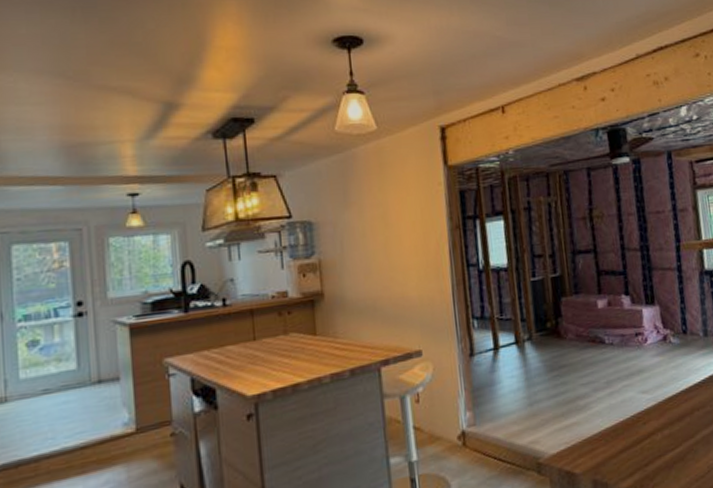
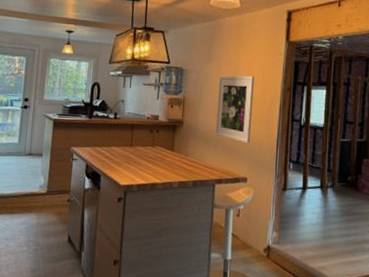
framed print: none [364,216,418,306] -> present [215,75,254,144]

